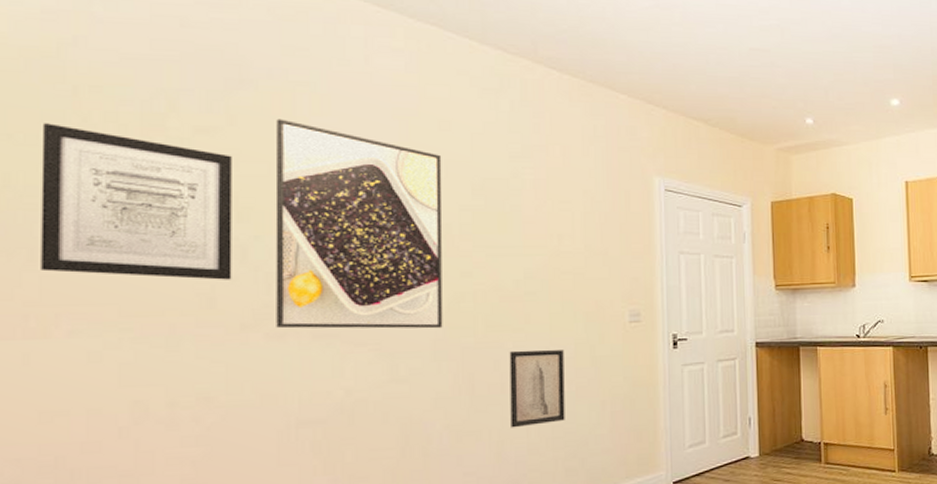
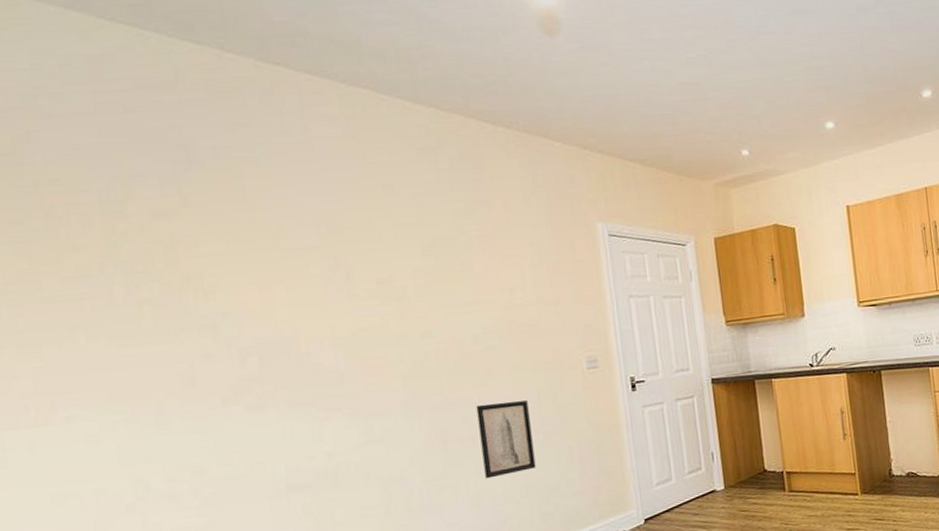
wall art: present [41,123,232,280] -> none [11,220,208,363]
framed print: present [275,119,443,329] -> none [228,196,410,400]

